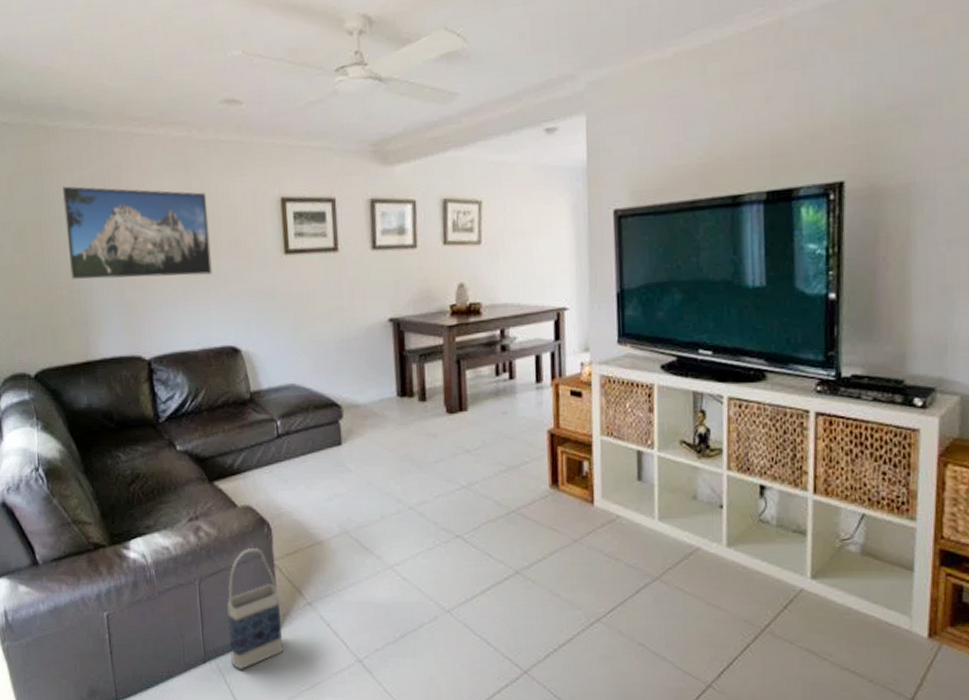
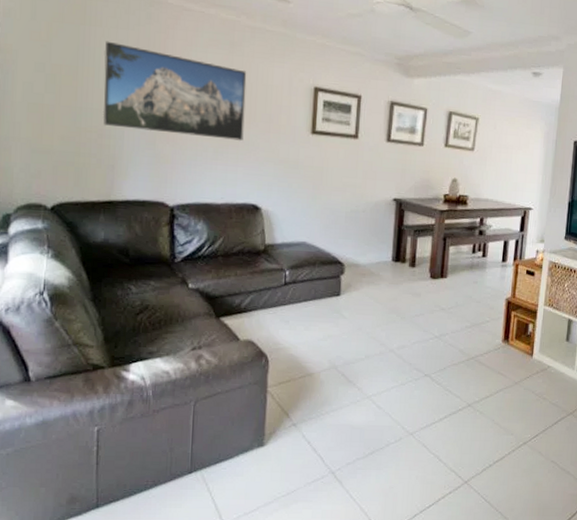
bag: present [227,548,284,670] -> none [216,376,268,480]

